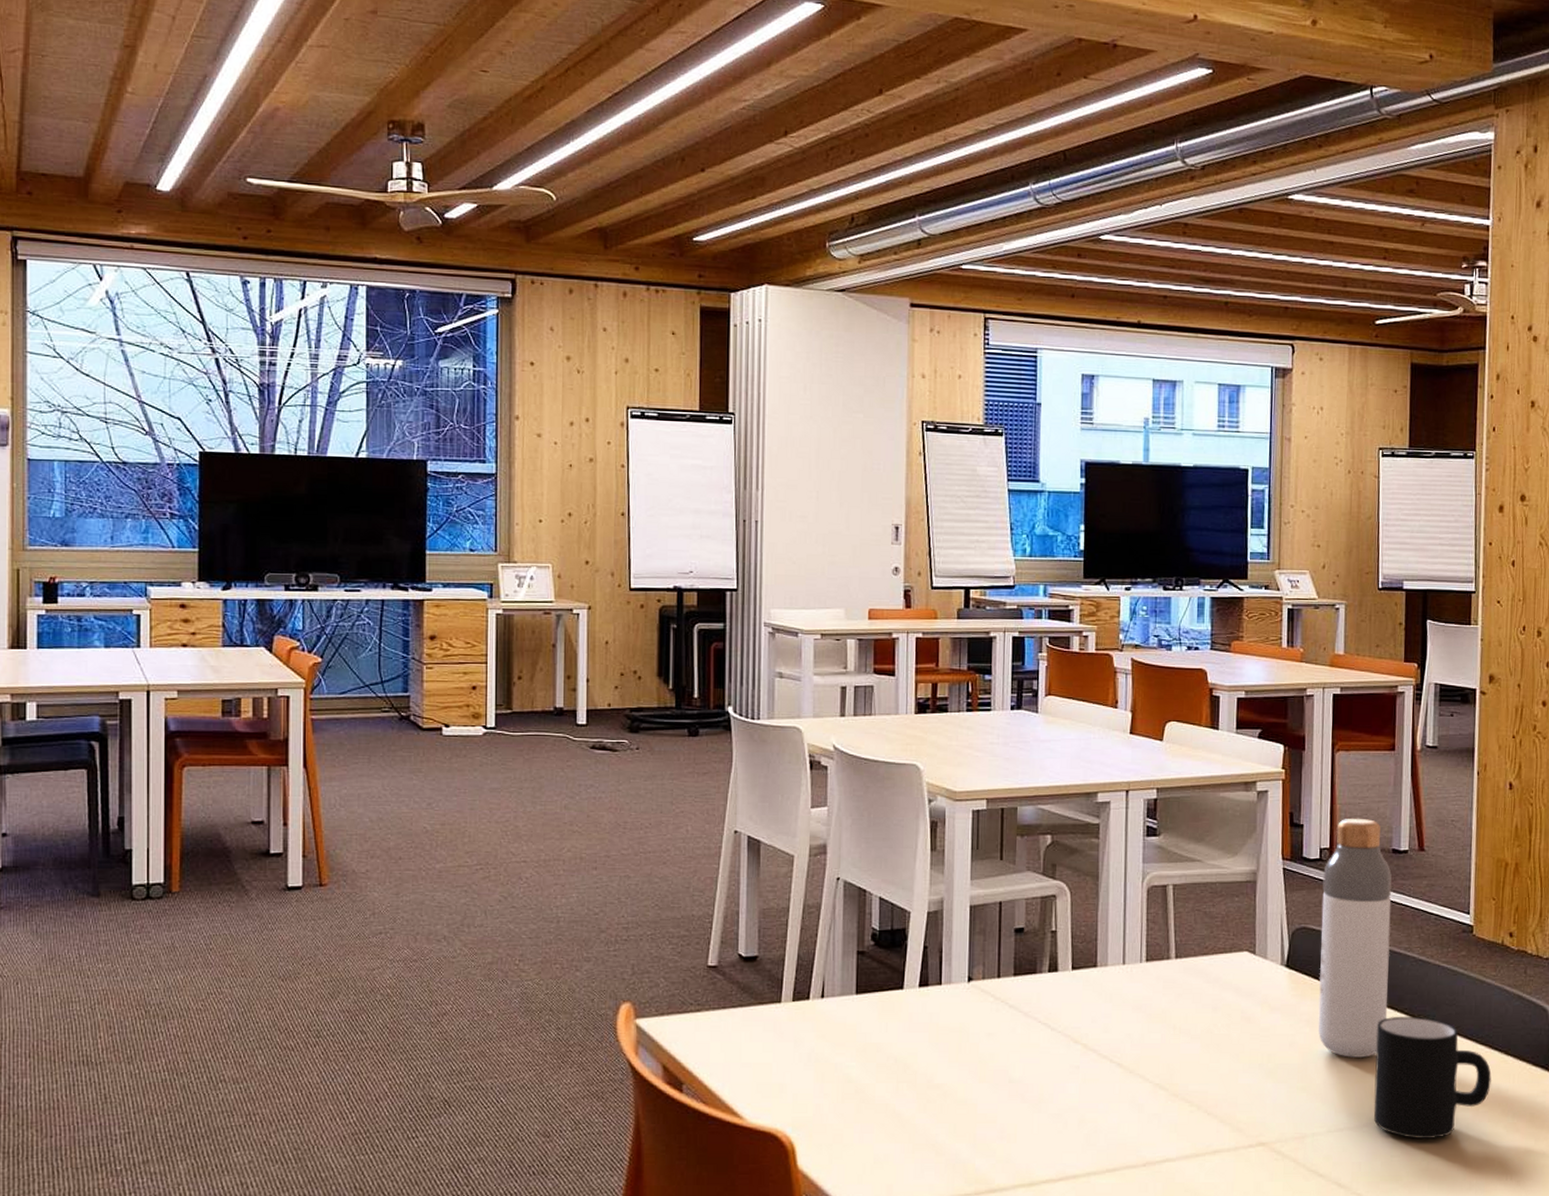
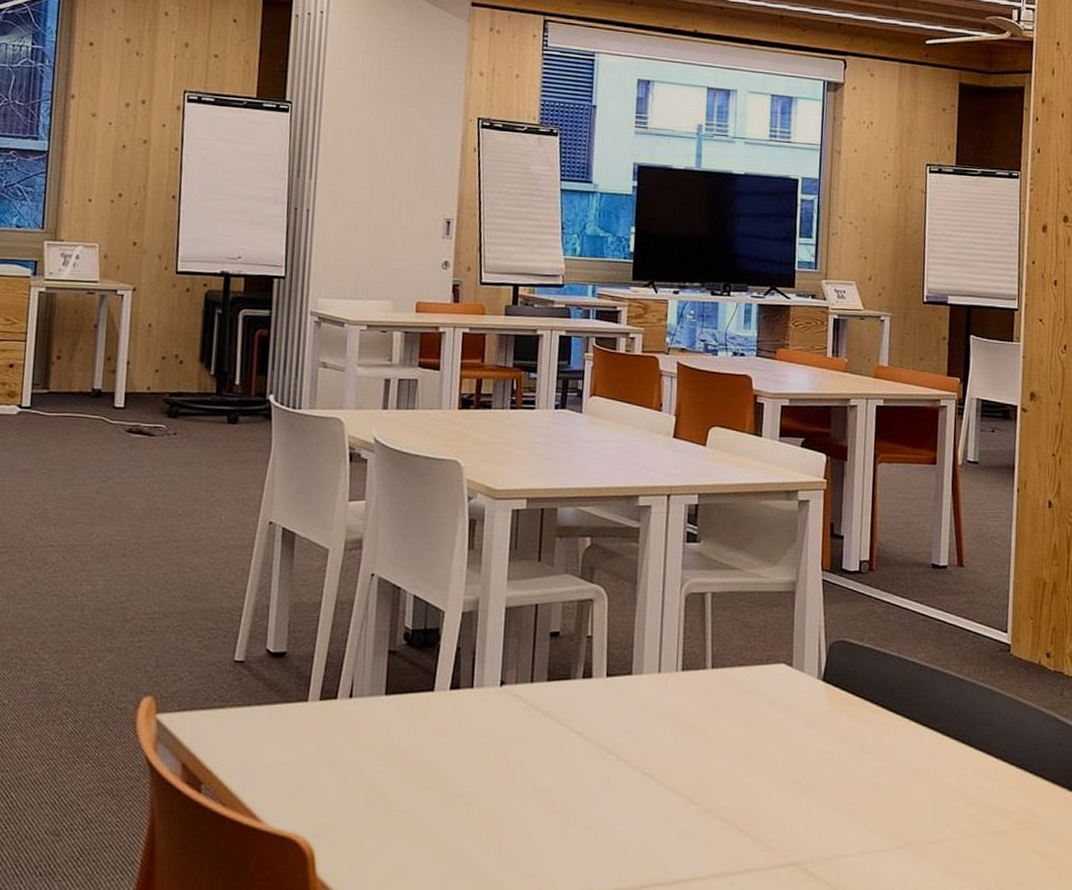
bottle: present [1318,818,1392,1058] -> none [853,530,931,777]
mug: present [1373,1016,1492,1138] -> none [907,735,1027,863]

